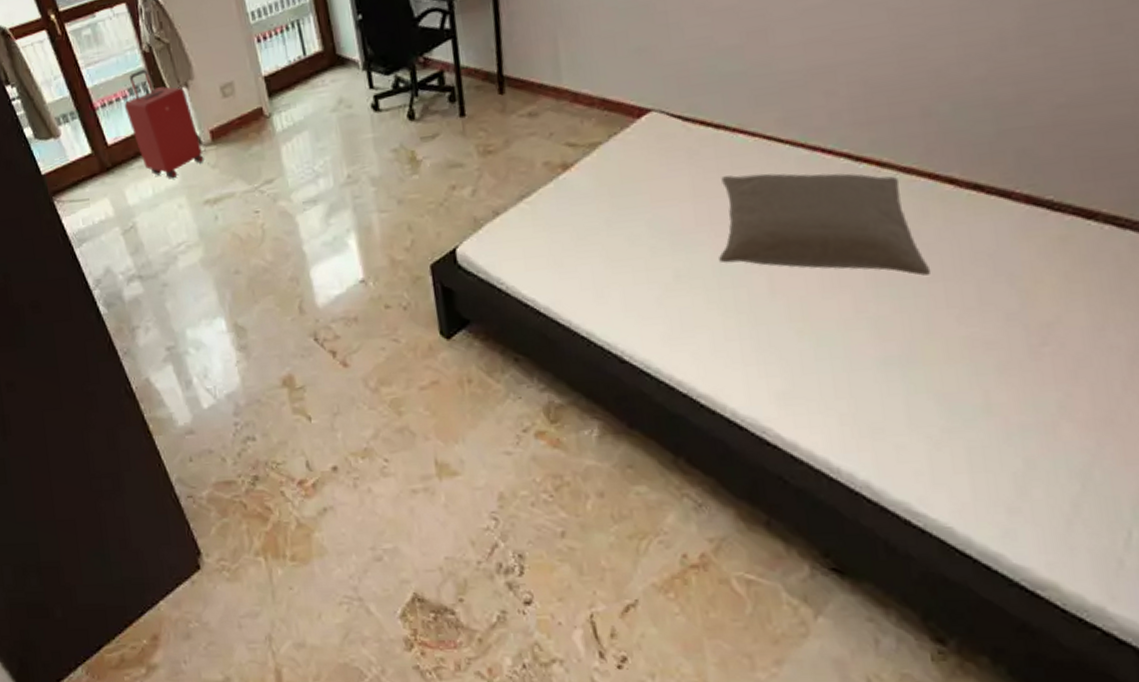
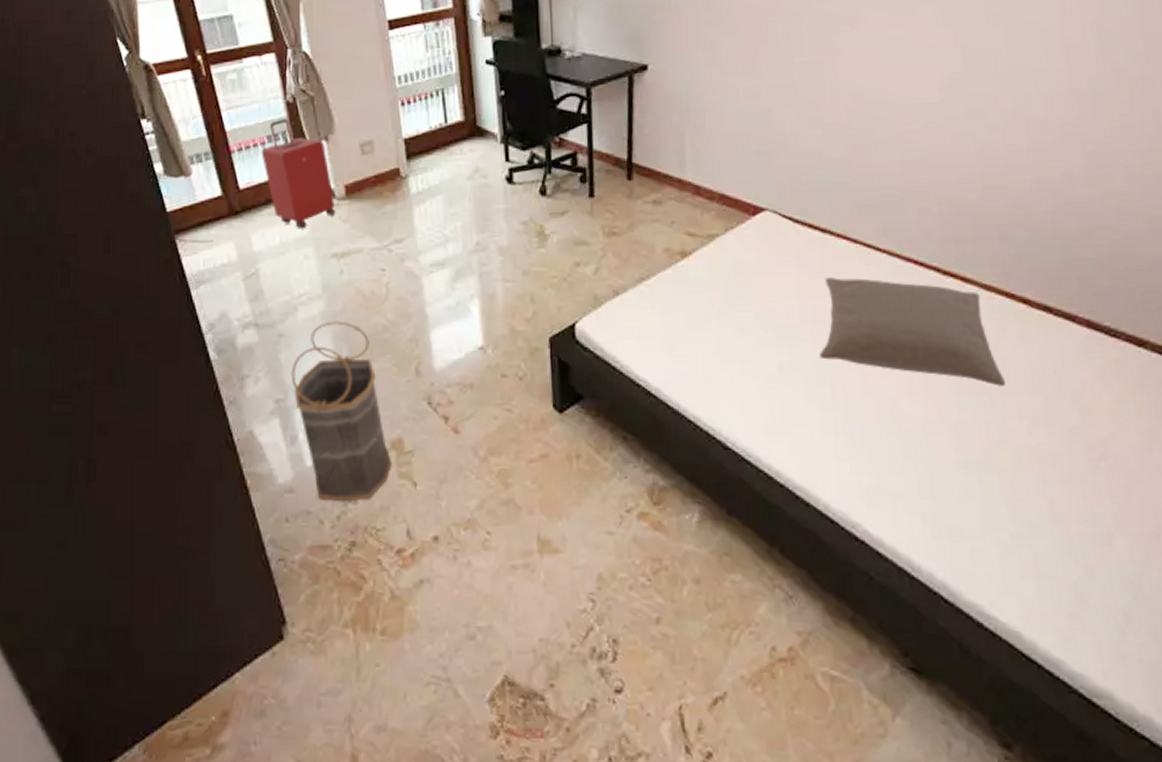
basket: none [178,266,285,440] -> present [291,321,392,502]

